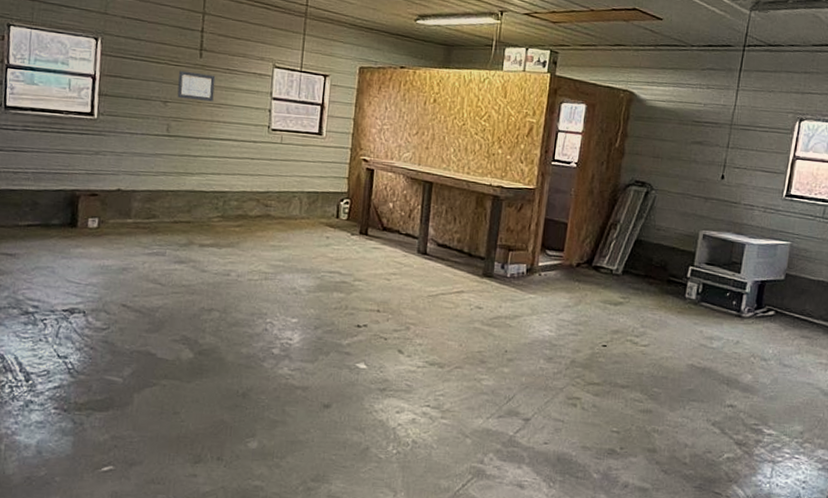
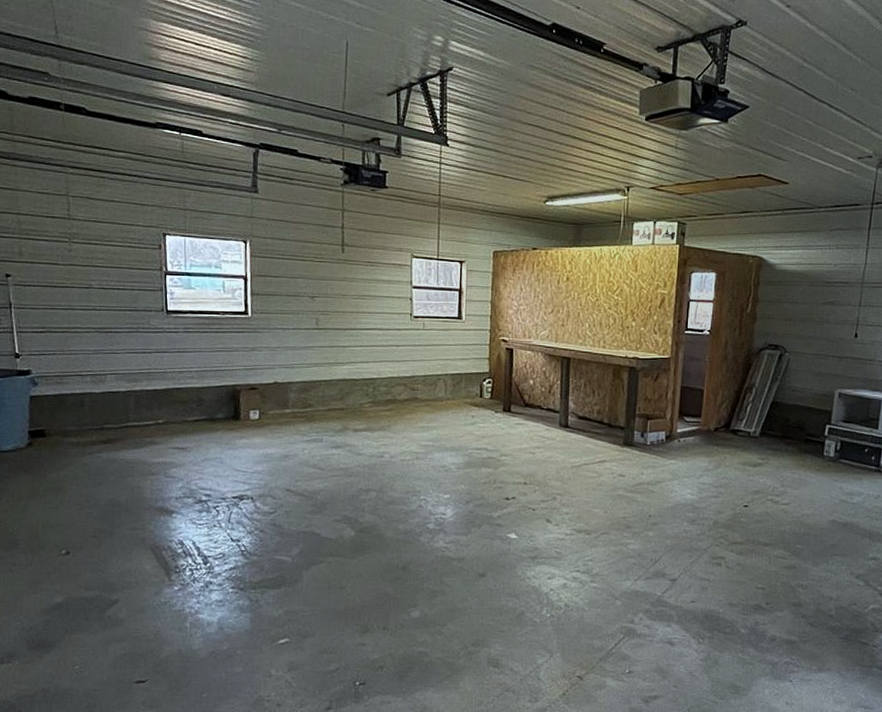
wall art: present [177,70,216,102] -> none [323,266,358,294]

